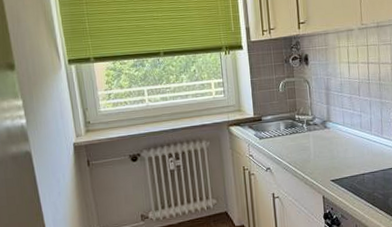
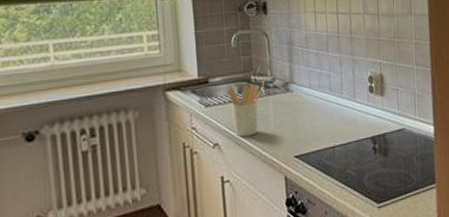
utensil holder: none [277,121,304,164] -> present [228,84,262,137]

